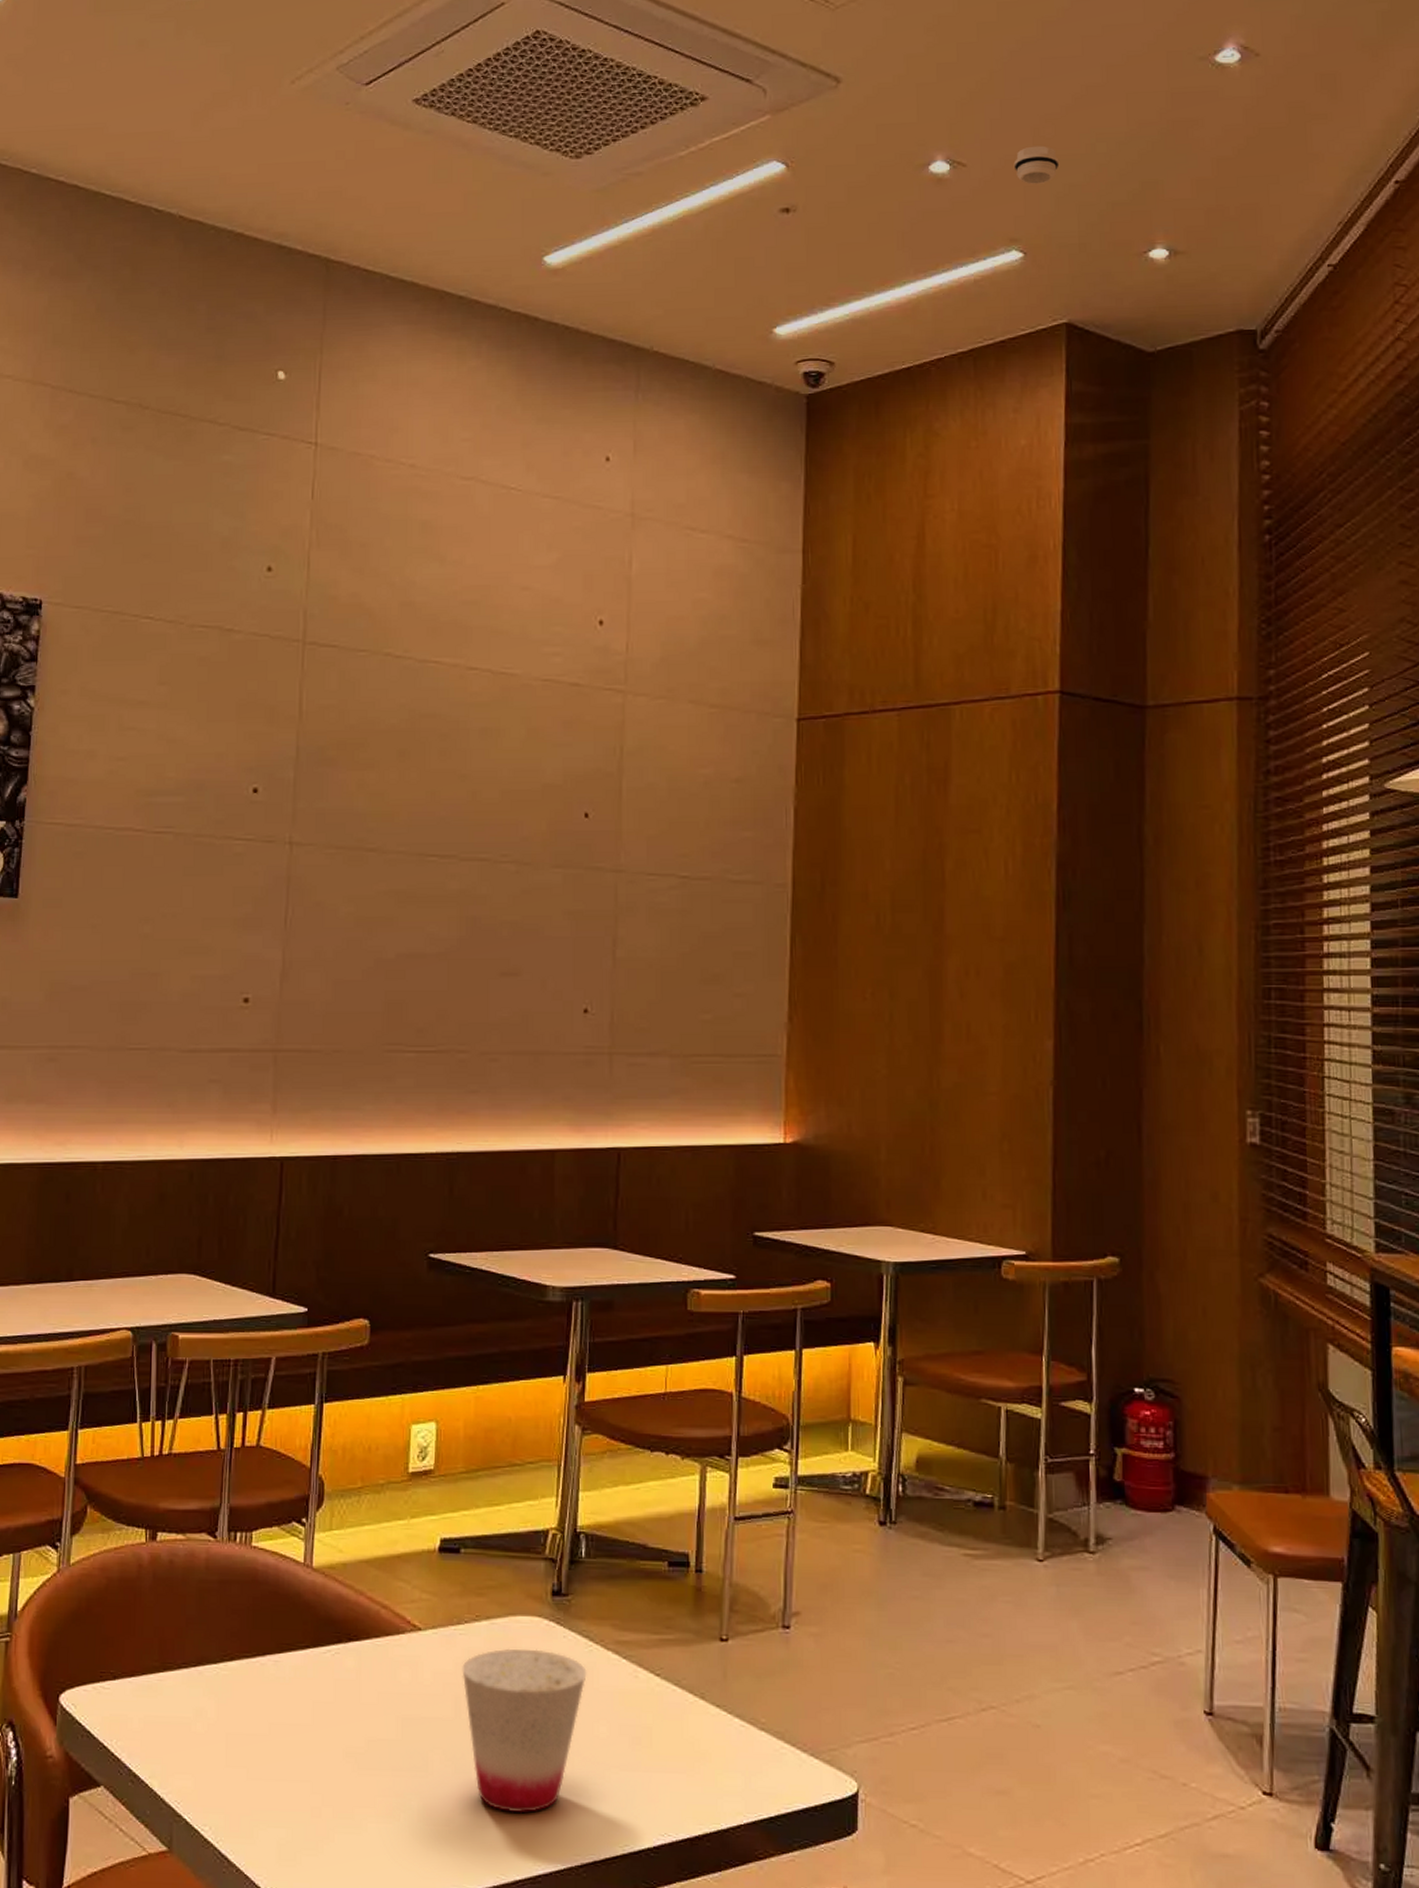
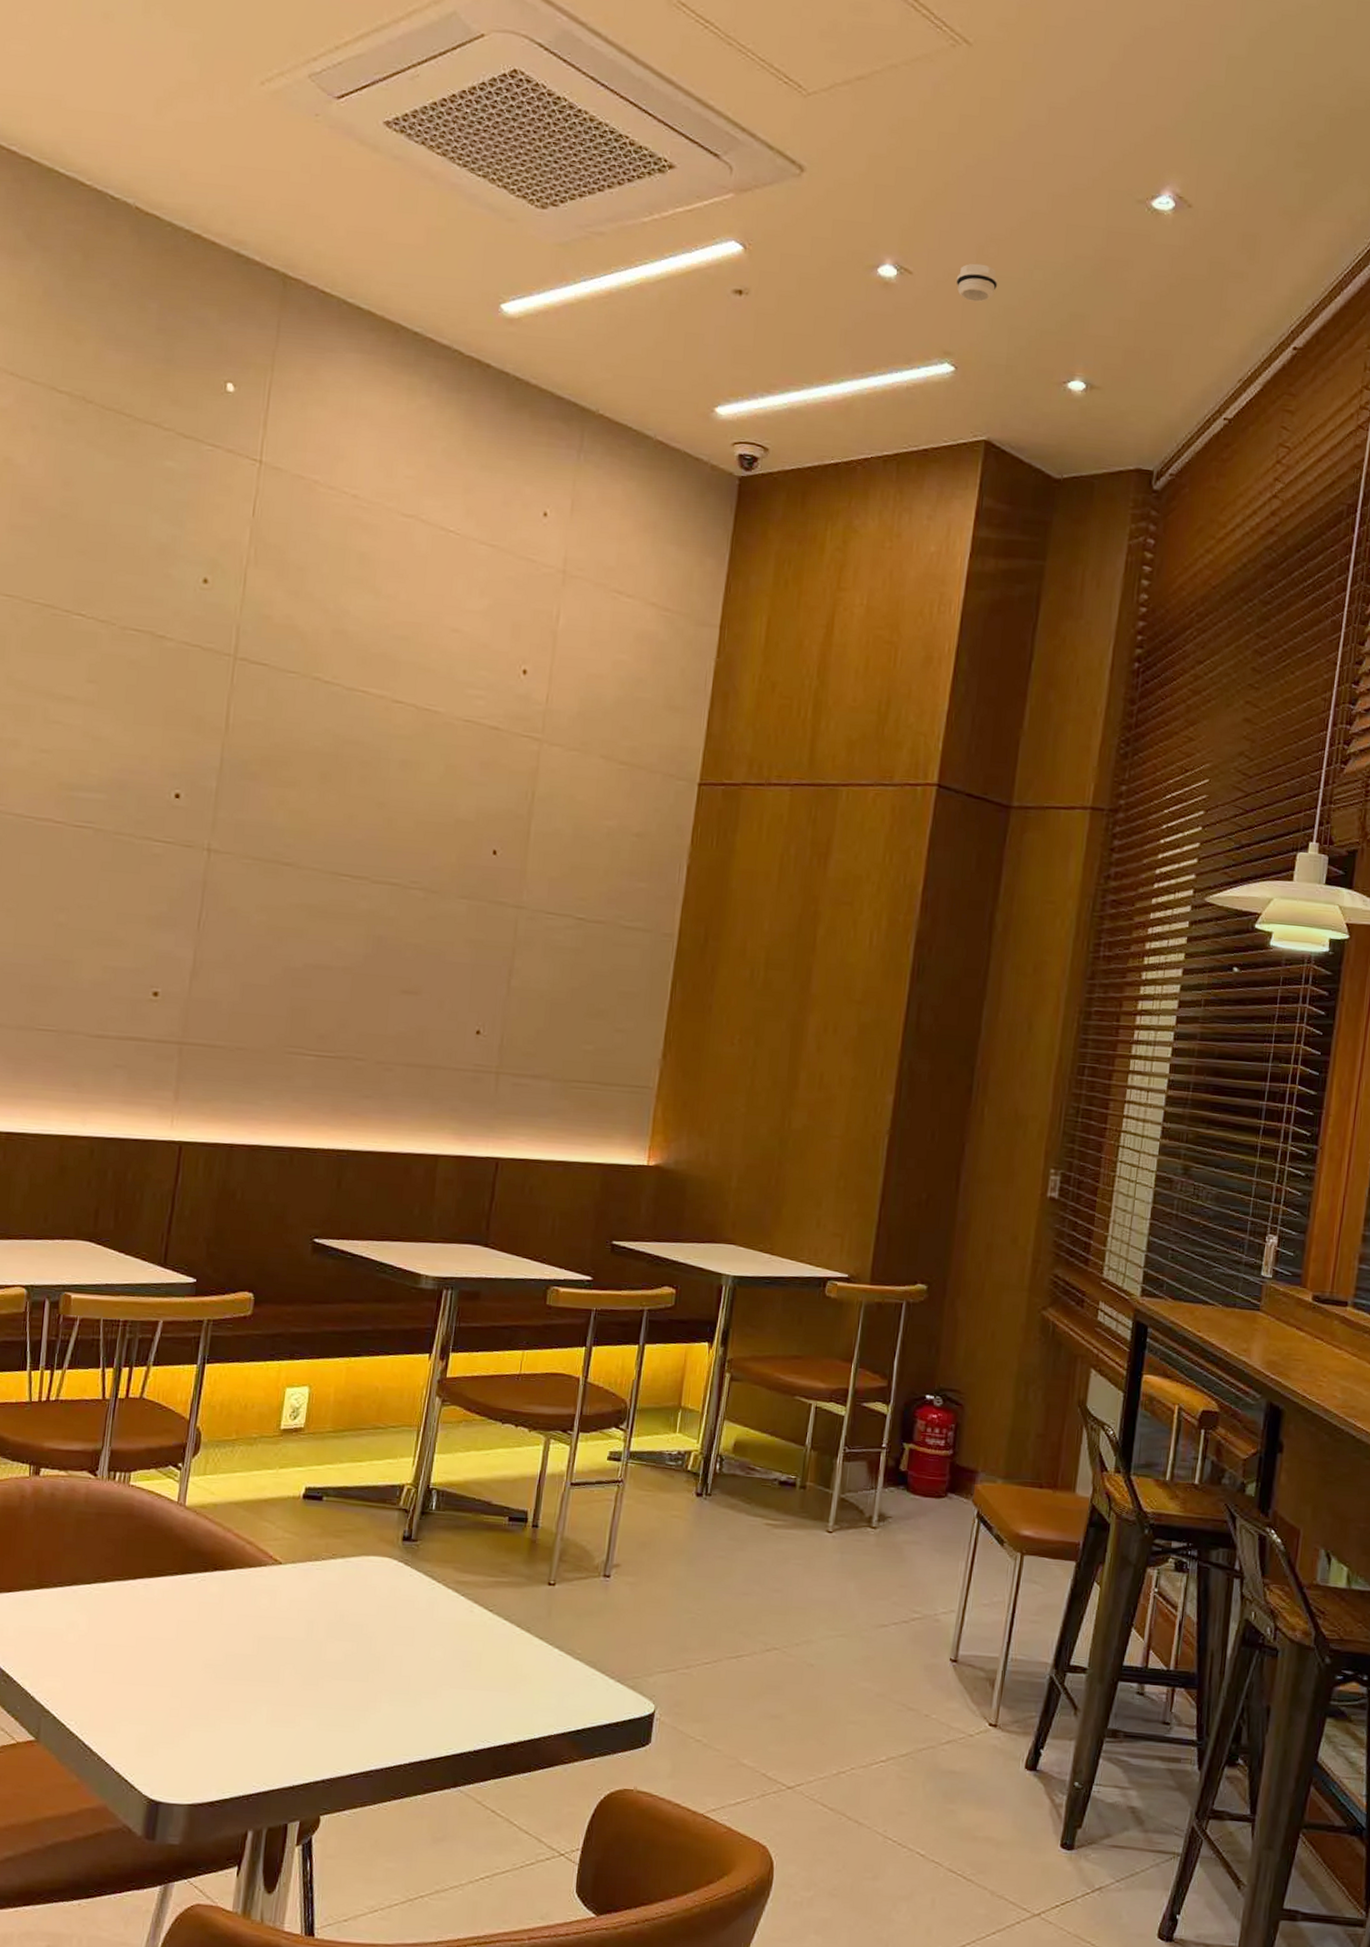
cup: present [462,1648,587,1814] -> none [316,1583,428,1720]

